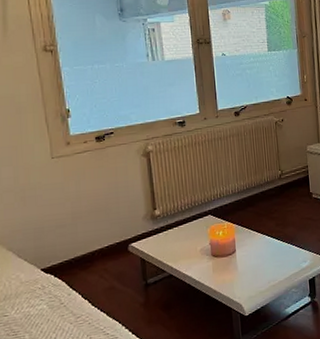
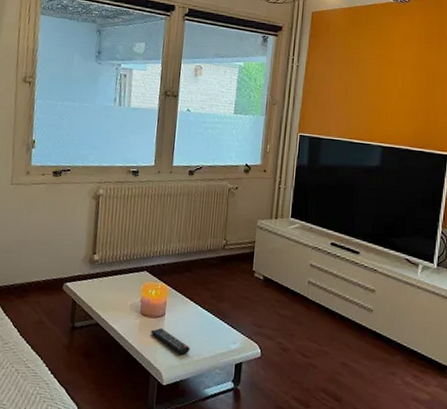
remote control: none [225,264,265,284] -> present [151,328,190,355]

